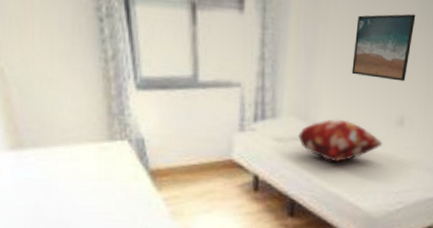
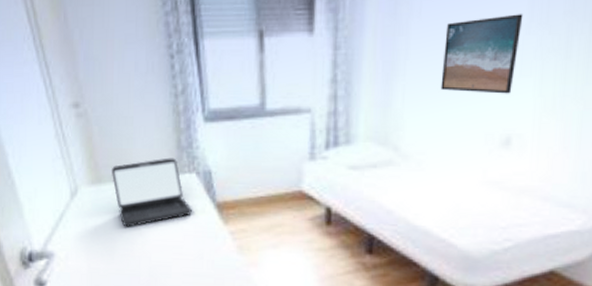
laptop: none [35,124,124,195] -> present [112,157,192,227]
decorative pillow: present [298,119,383,163] -> none [377,142,483,192]

